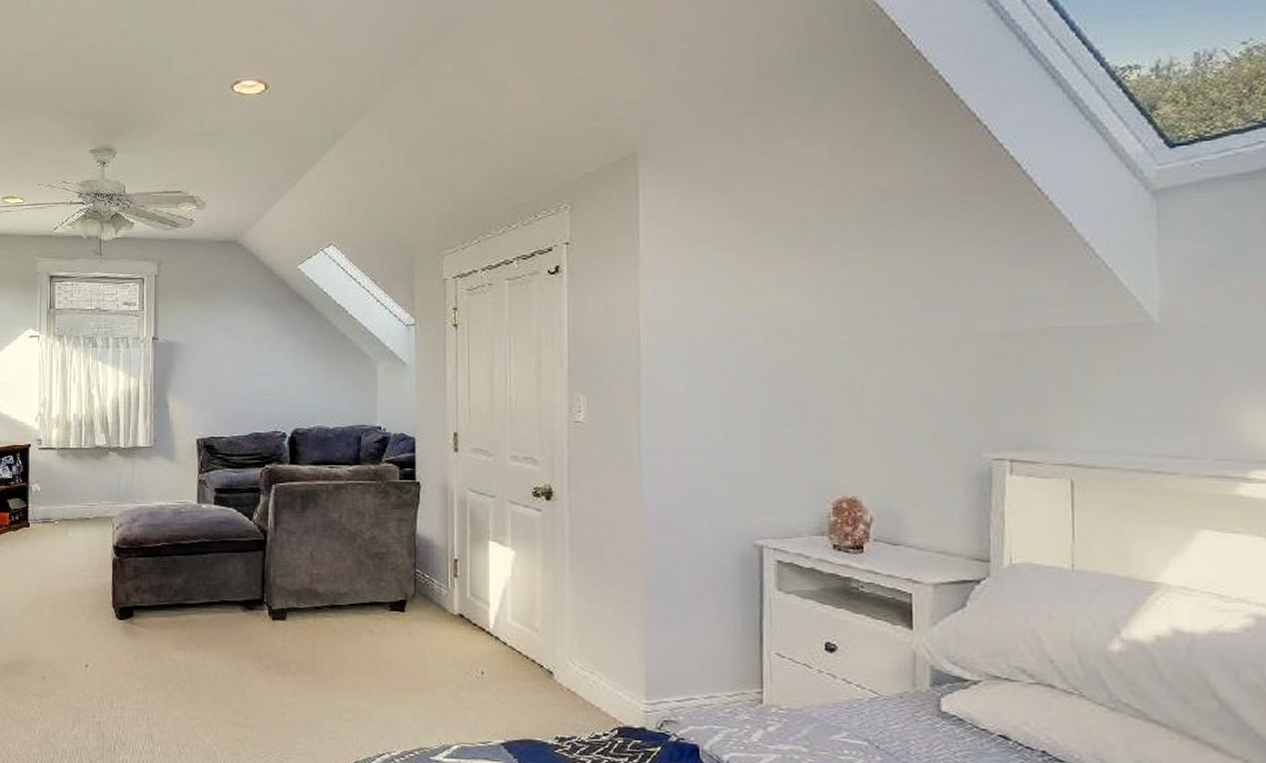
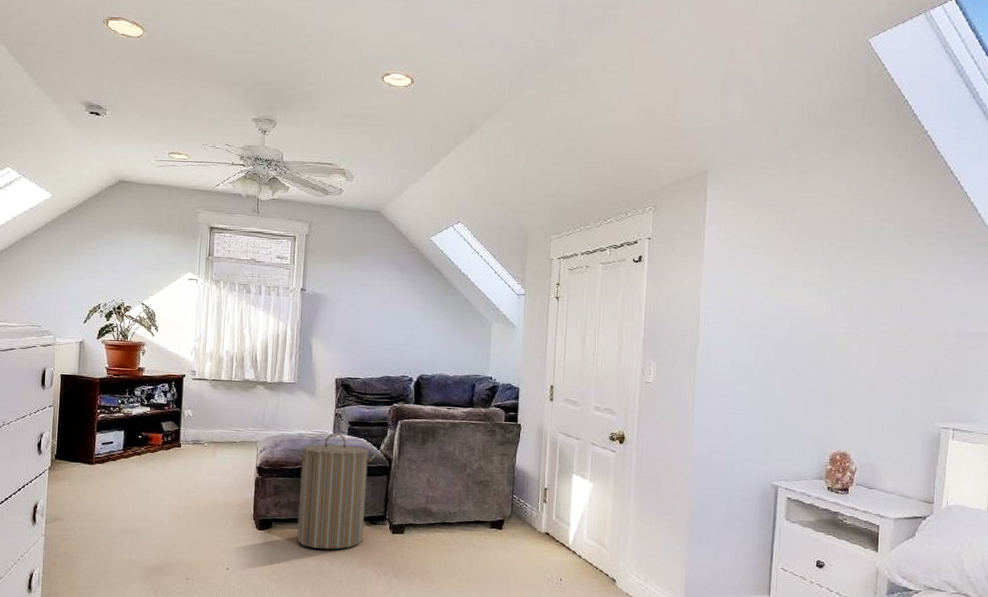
laundry hamper: none [154,503,249,641] -> present [294,433,377,550]

